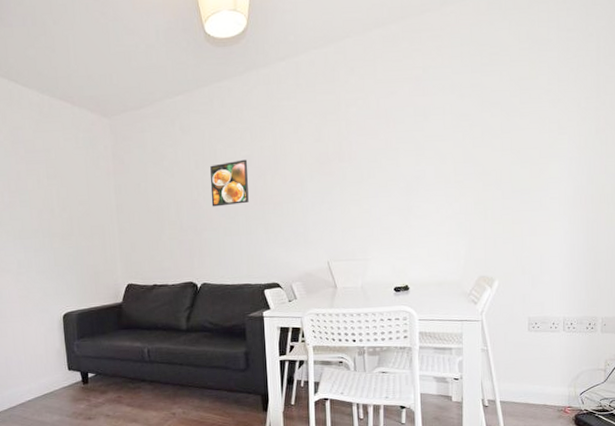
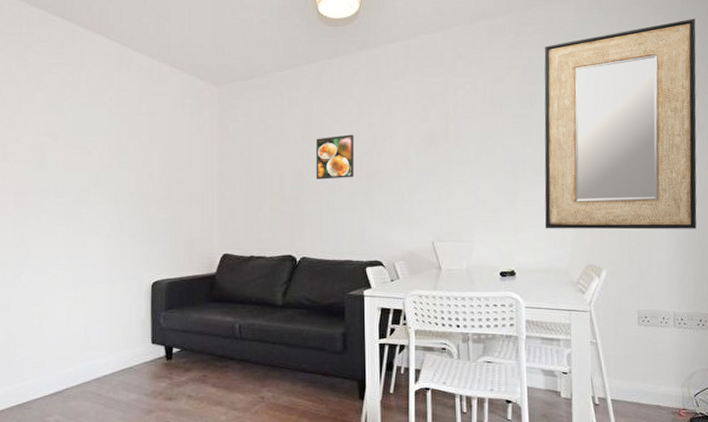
home mirror: none [438,12,600,244] -> present [544,18,697,230]

